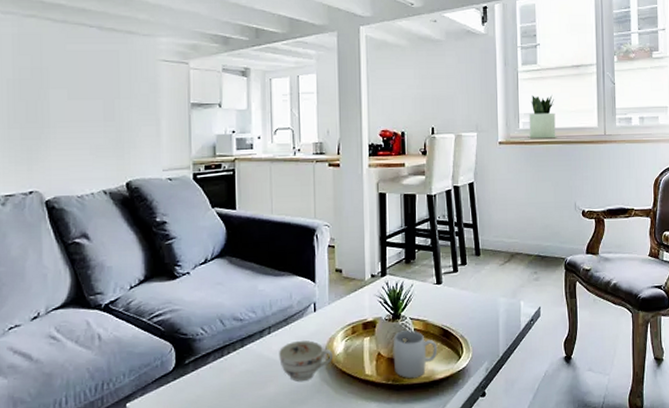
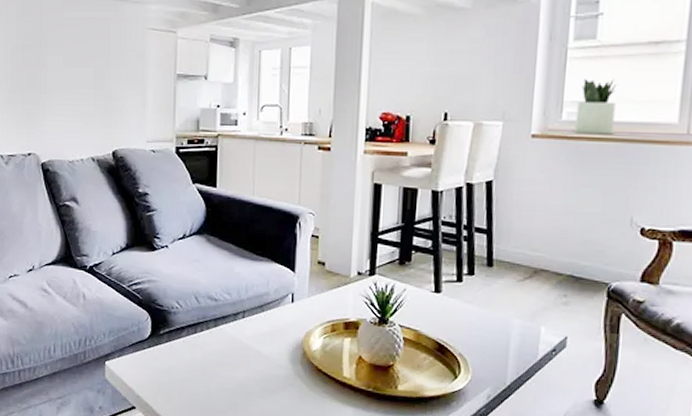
teacup: present [279,340,334,381] -> none [252,330,310,371]
mug: present [393,330,438,379] -> none [375,337,430,391]

